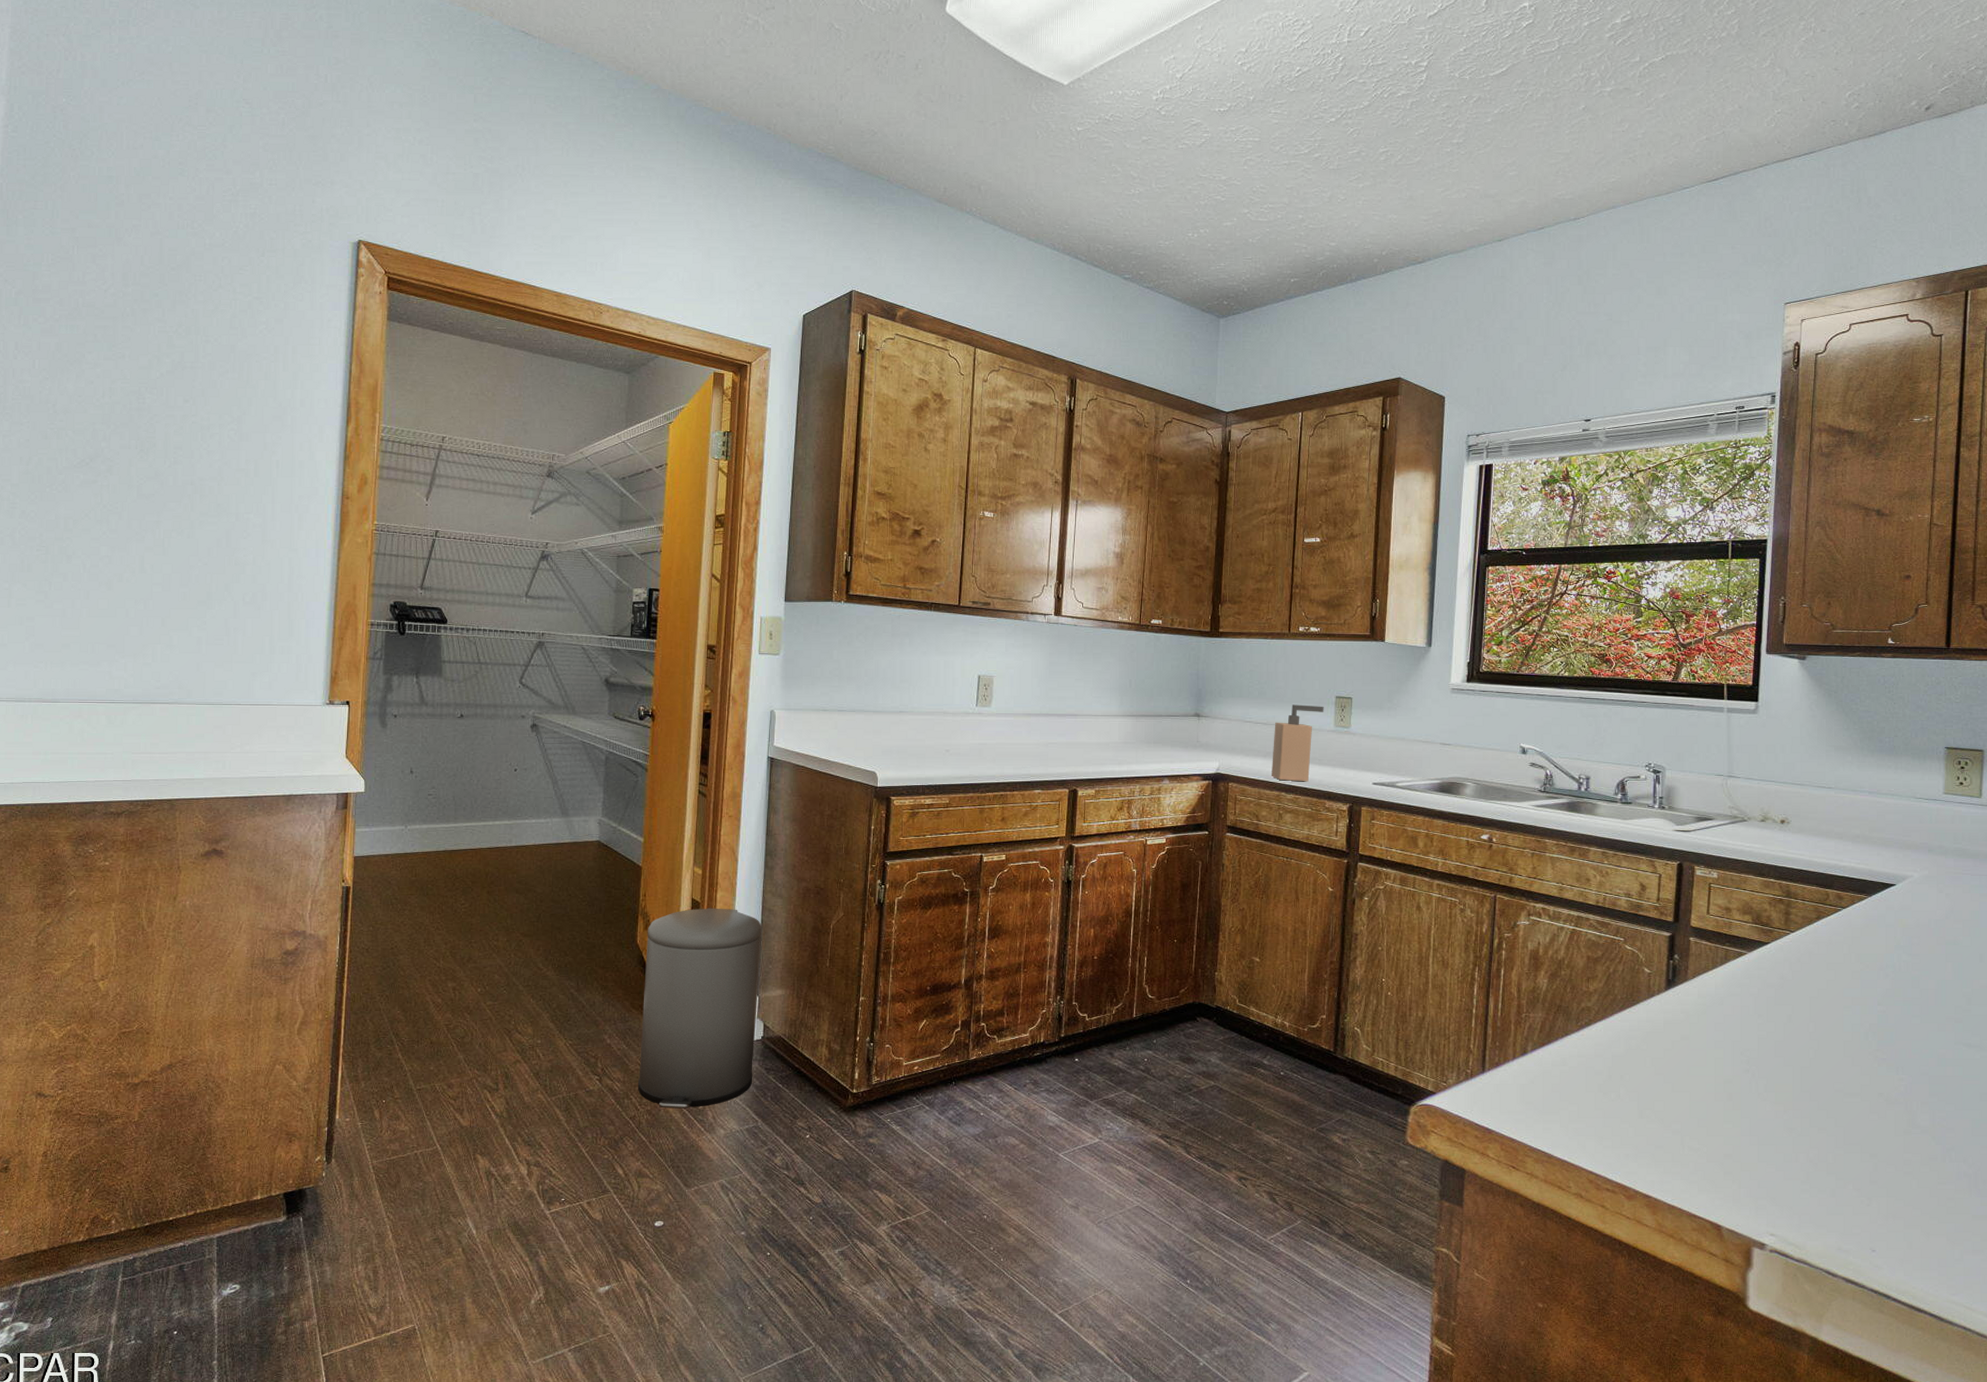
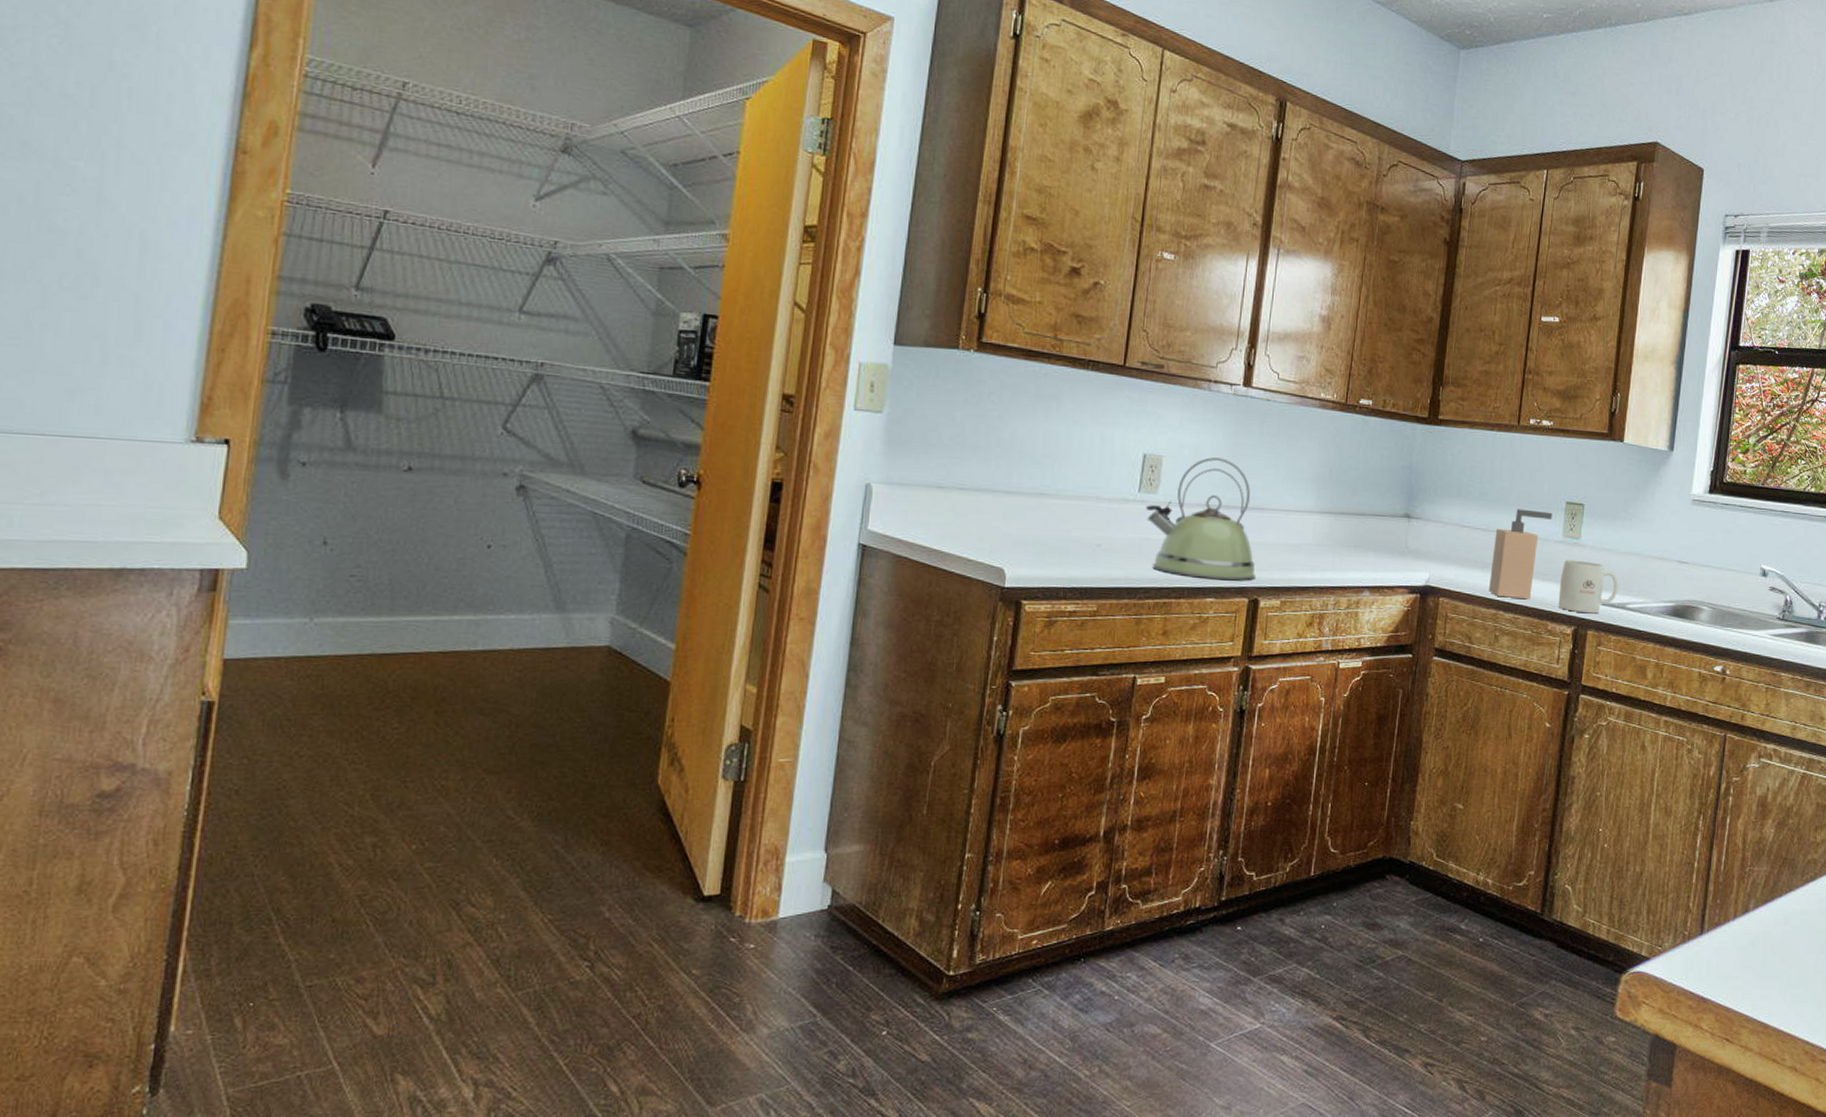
pedal bin: present [638,908,762,1110] -> none [647,737,838,1003]
kettle: none [983,675,1073,774] -> present [1146,457,1255,580]
mug: none [1333,746,1388,792] -> present [1558,560,1619,614]

